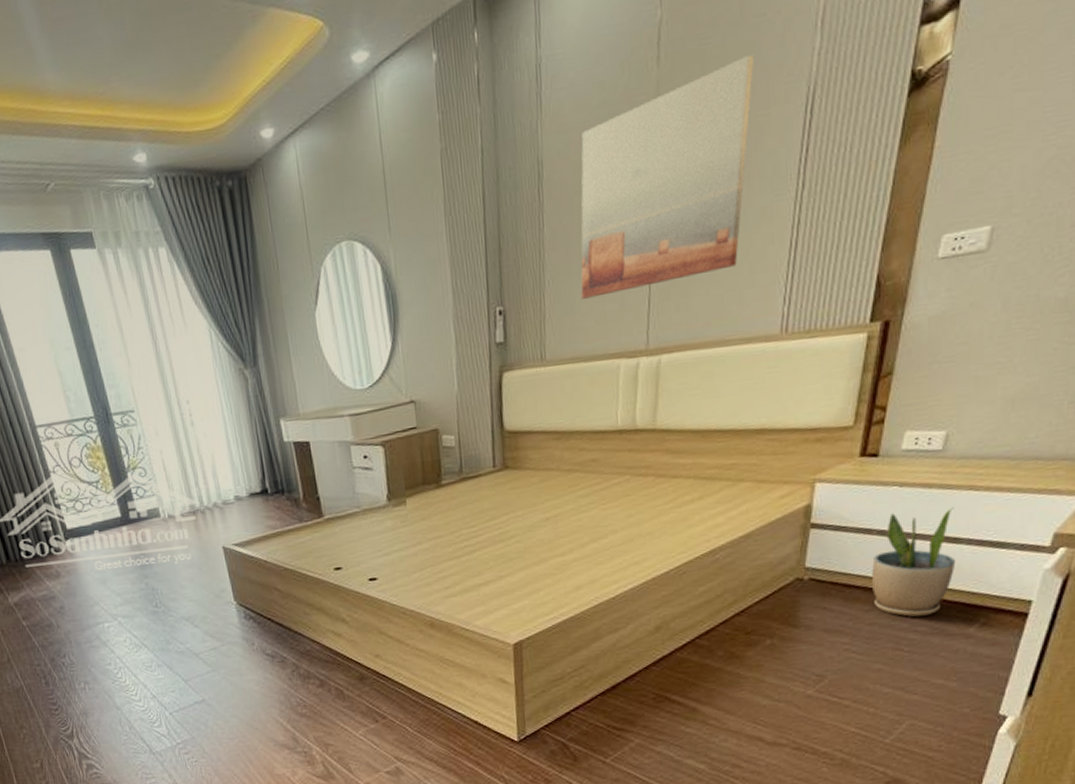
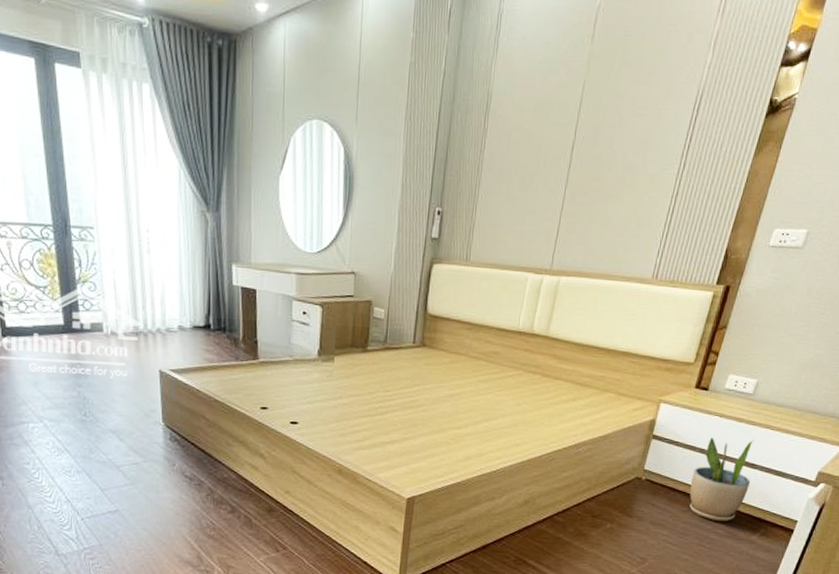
wall art: present [581,55,755,299] -> none [506,53,663,218]

